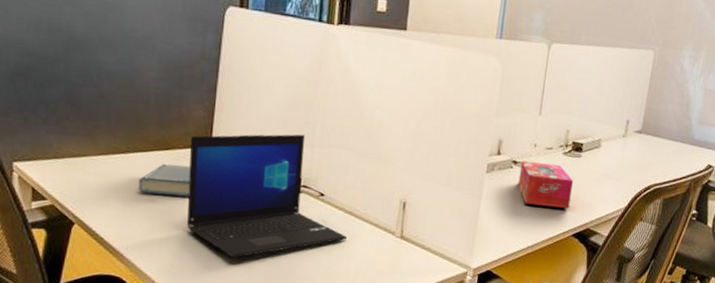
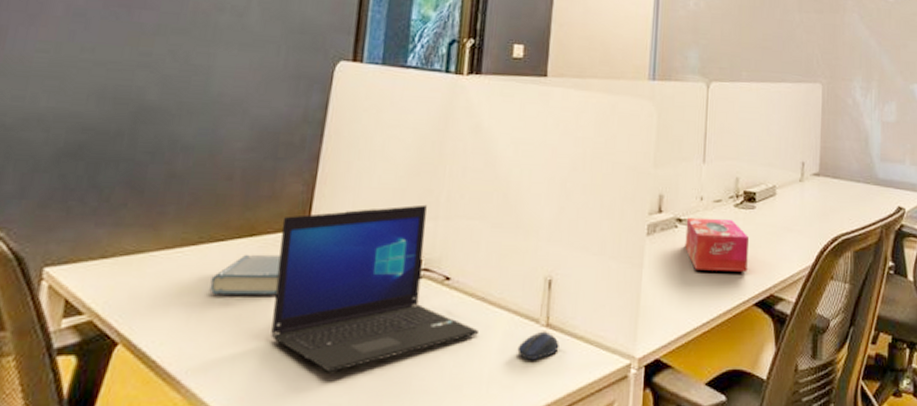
computer mouse: none [377,241,411,263] -> present [517,331,560,361]

